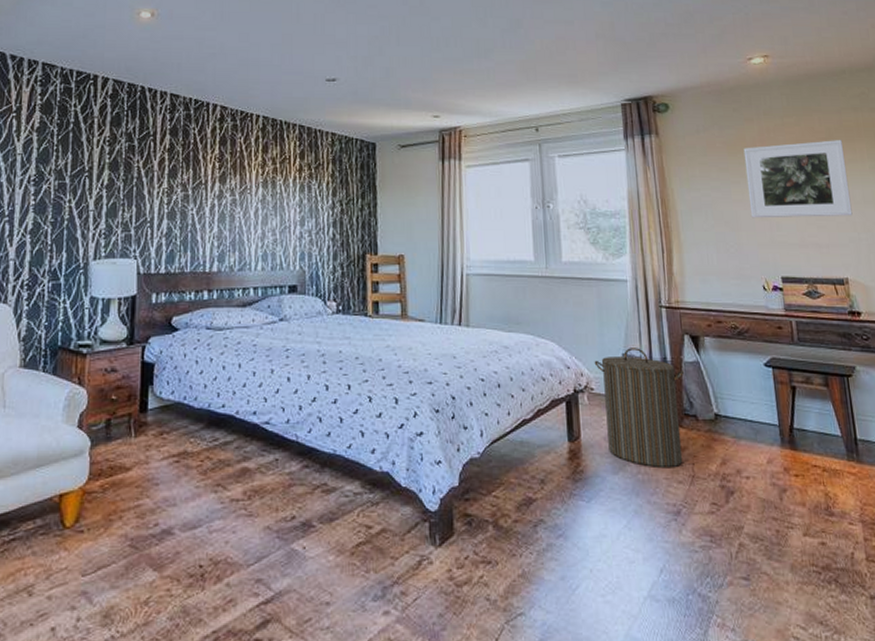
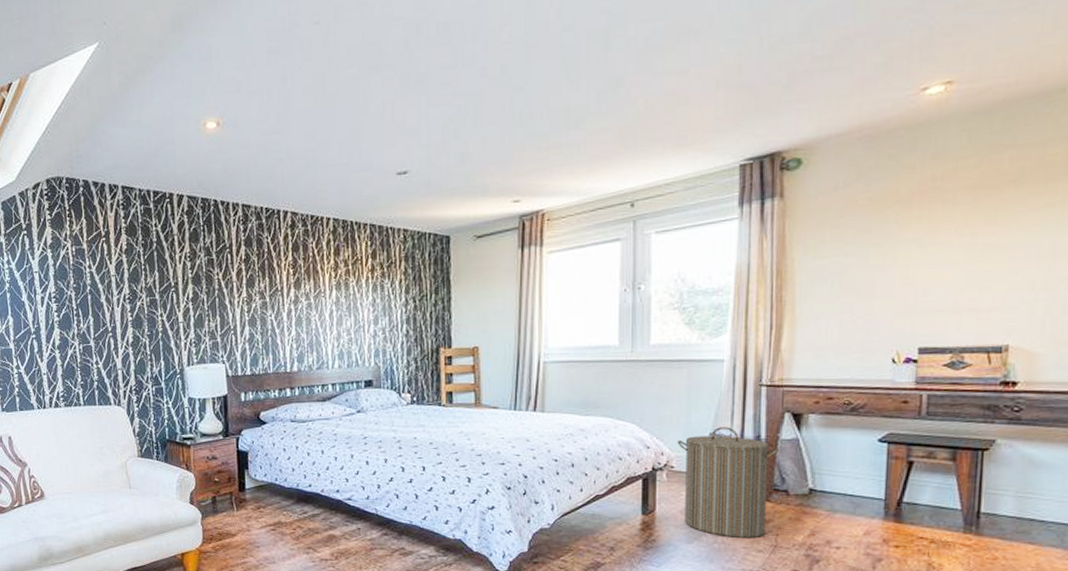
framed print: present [743,140,853,218] -> none [890,181,1039,285]

